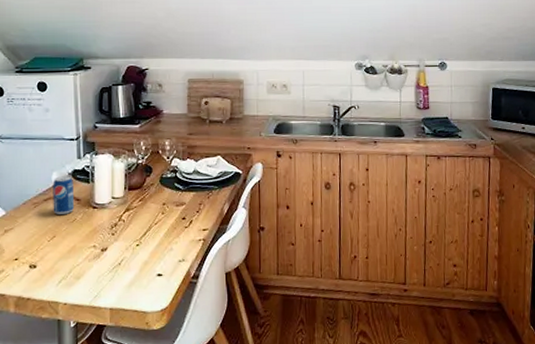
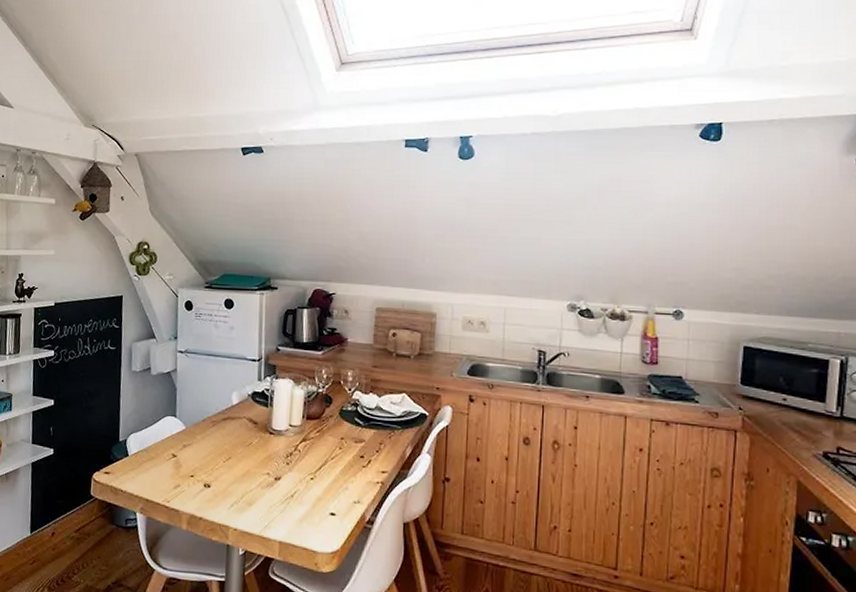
beverage can: present [53,176,75,215] -> none [230,396,252,437]

